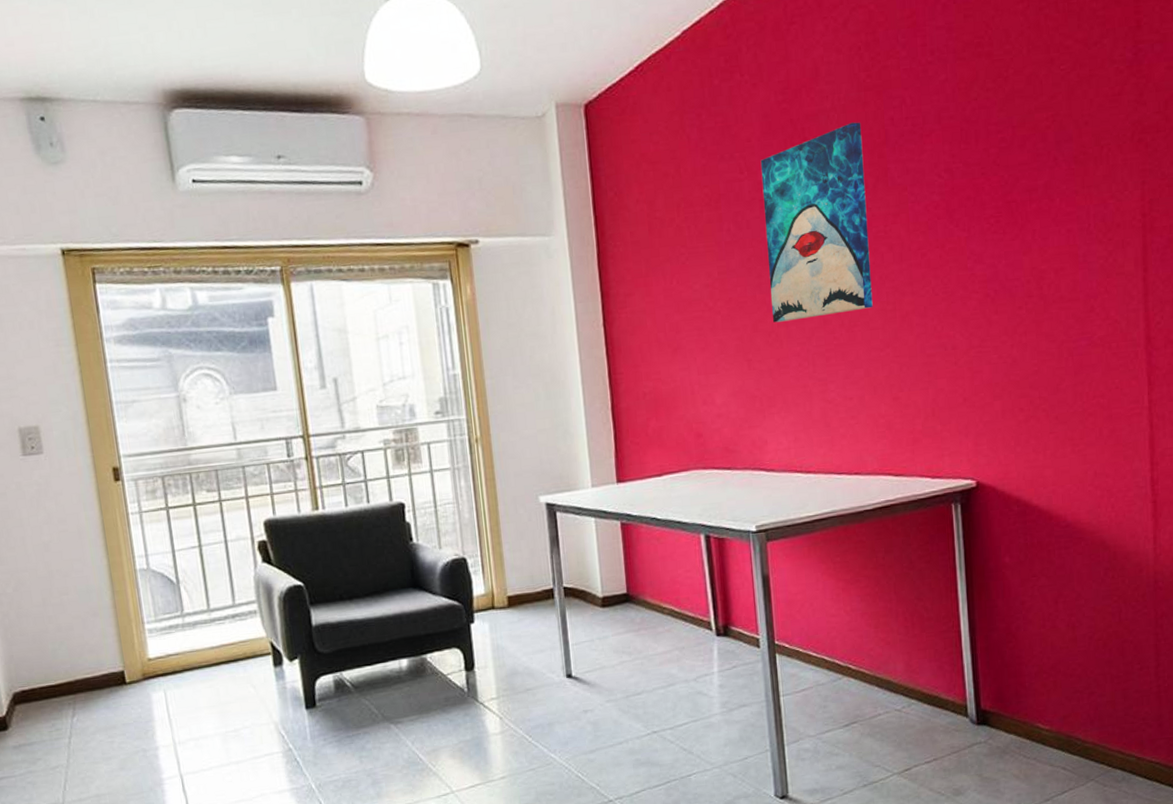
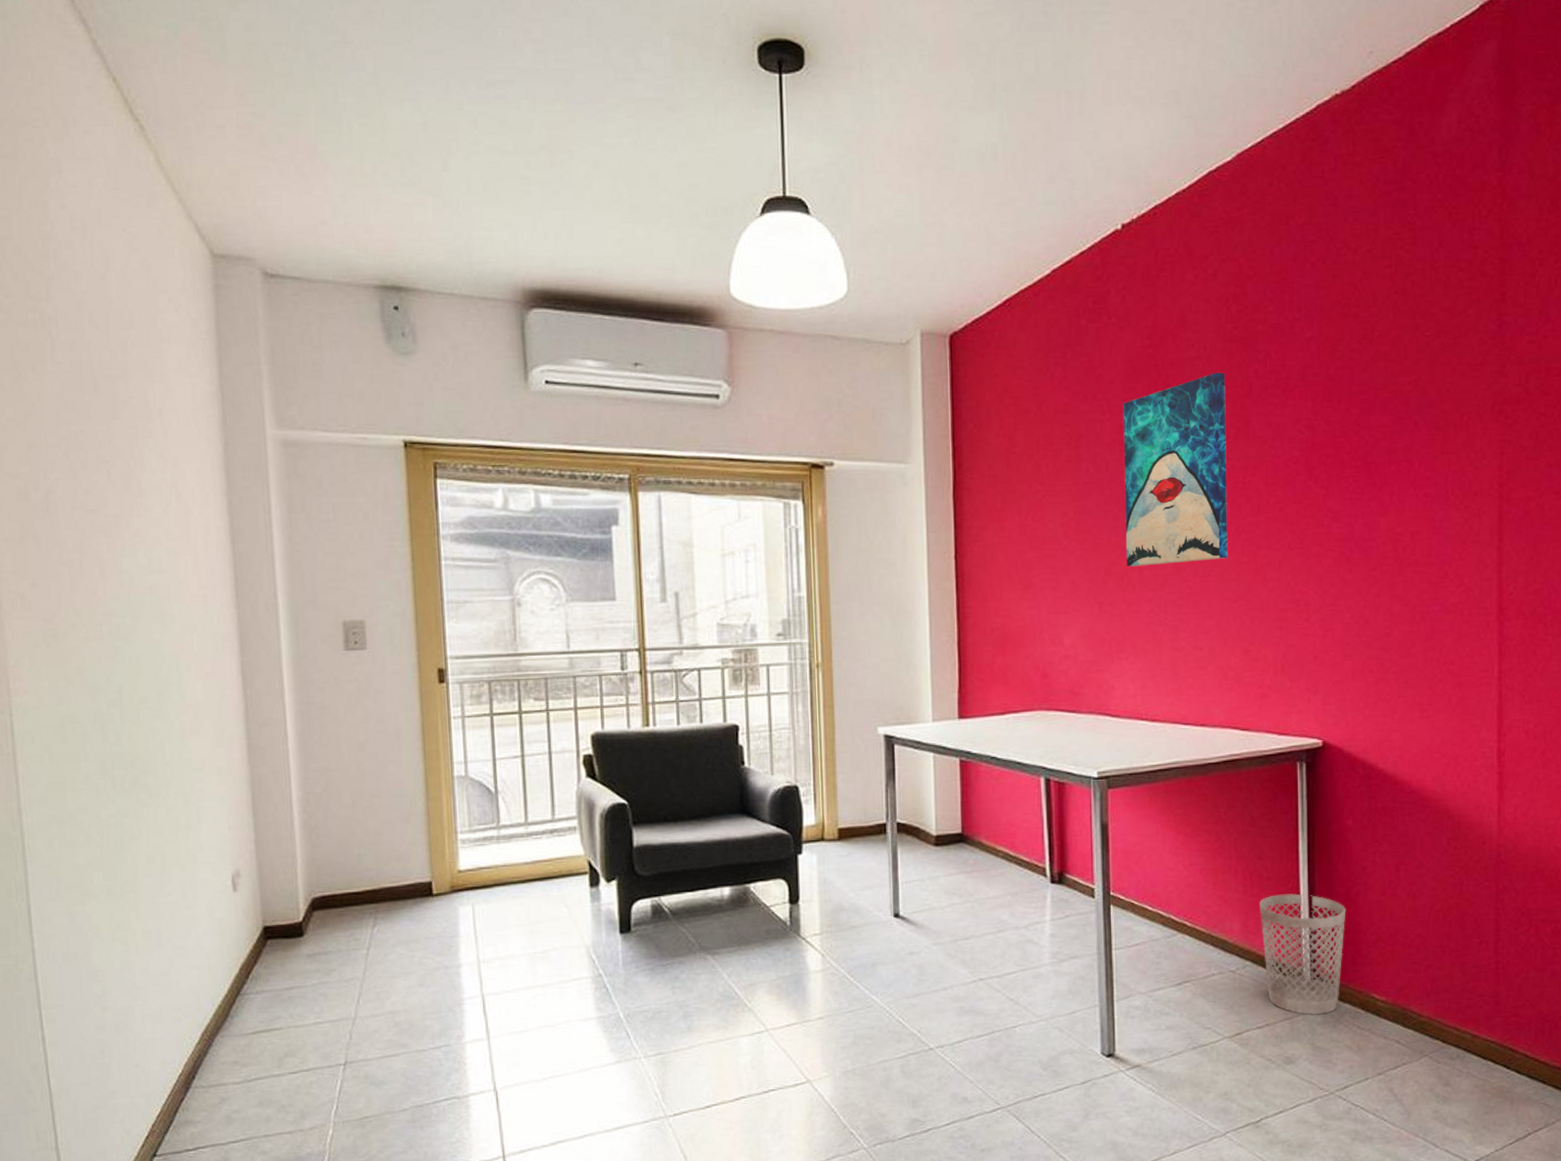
wastebasket: none [921,632,1007,748] -> present [1260,894,1346,1016]

